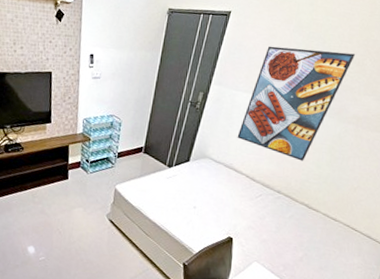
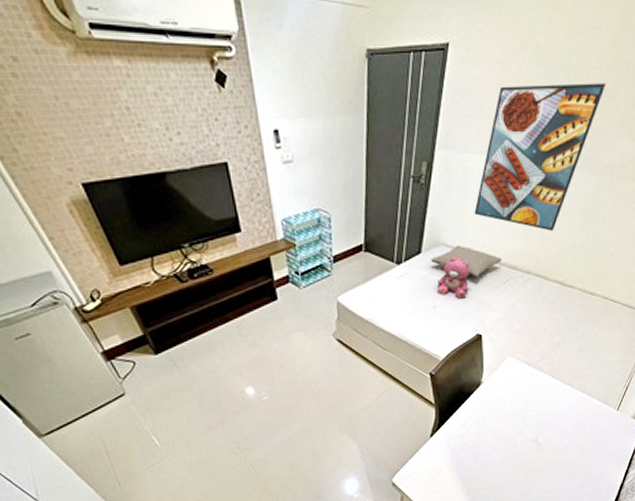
pillow: none [197,160,257,189] -> present [431,245,503,278]
teddy bear: none [199,169,229,205] -> present [437,257,470,299]

